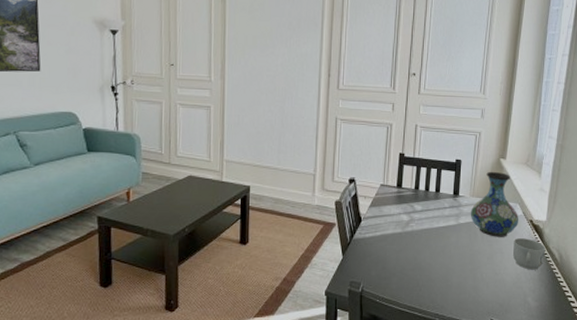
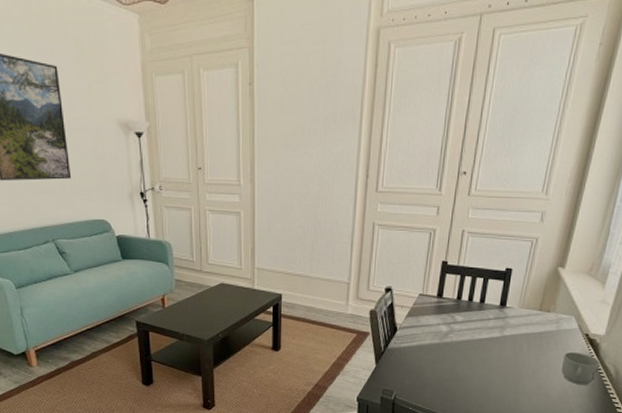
vase: present [470,171,518,237] -> none [517,281,573,351]

